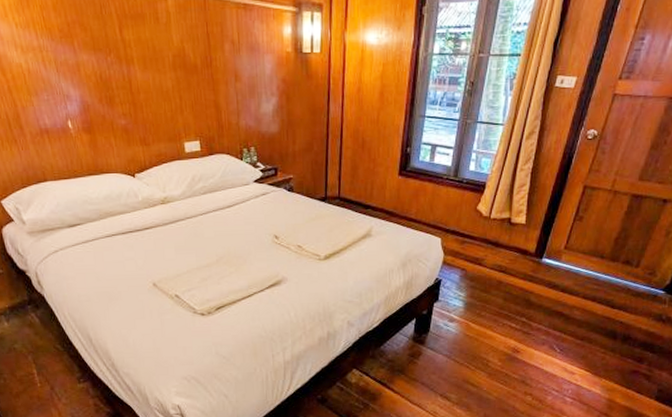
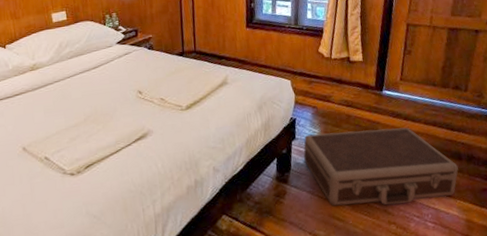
suitcase: none [444,297,611,377] -> present [303,127,458,206]

